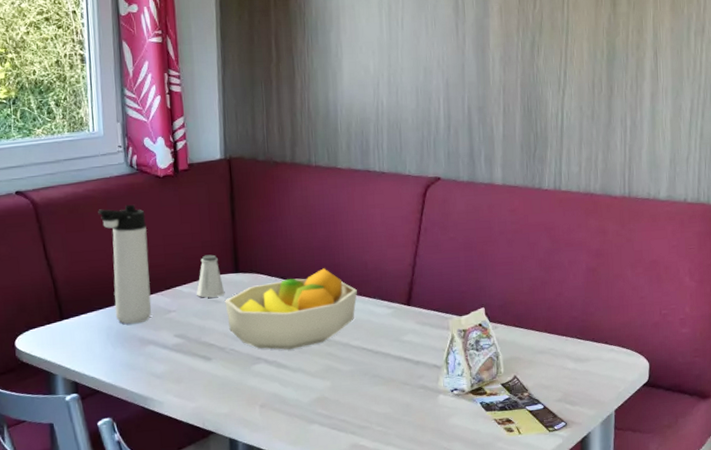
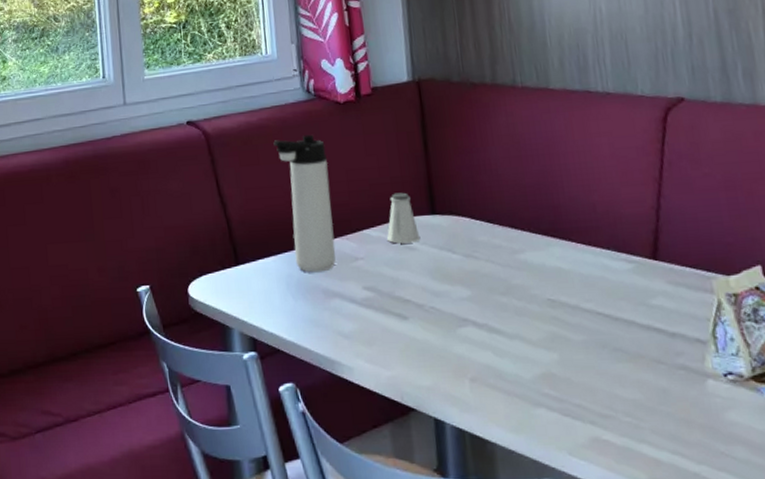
fruit bowl: present [225,268,357,350] -> none [420,210,585,310]

